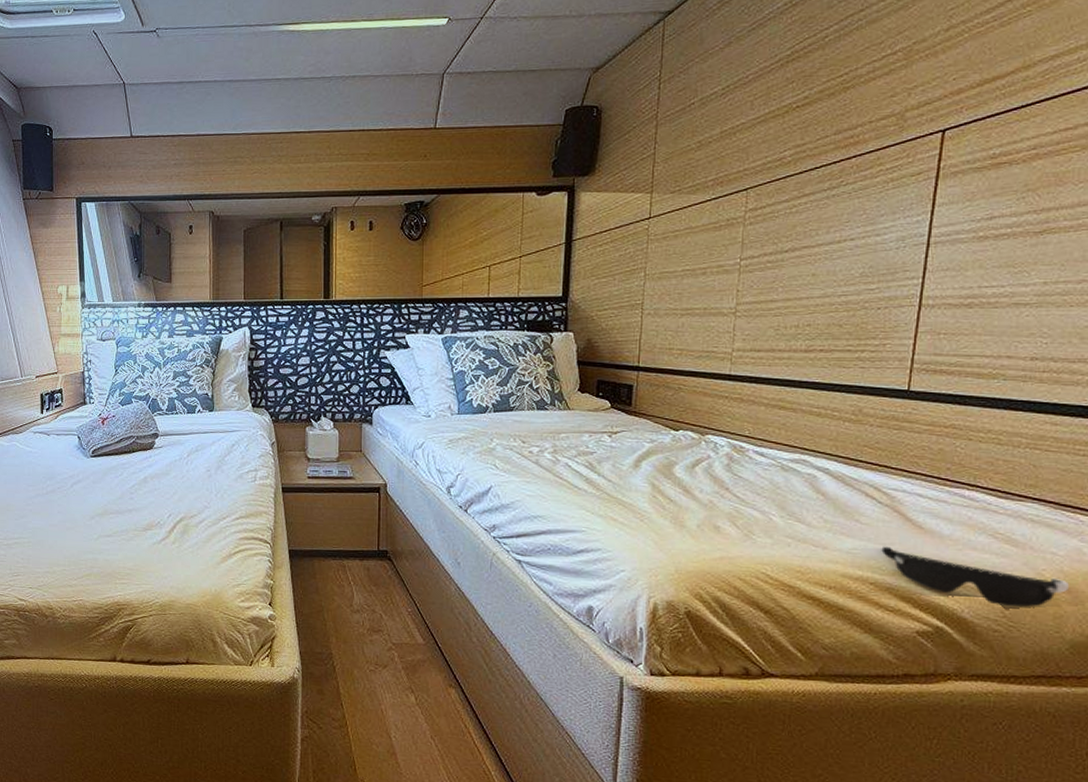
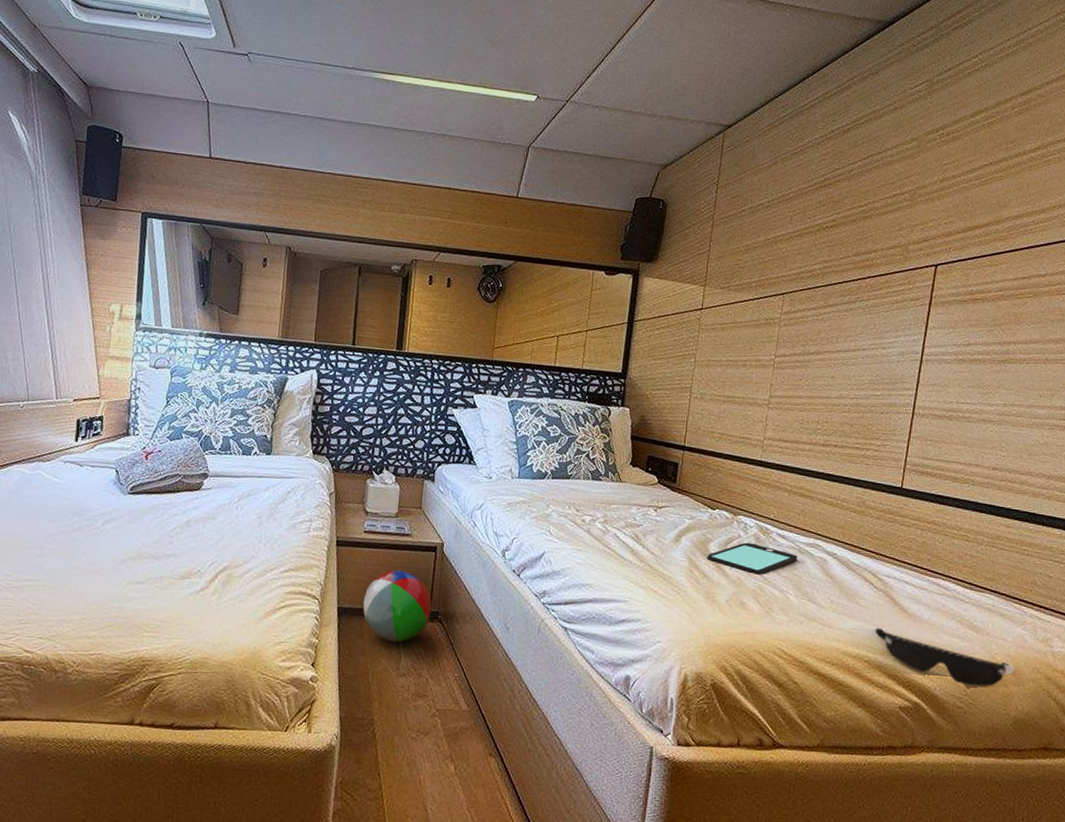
beach ball: none [312,511,380,581] -> present [362,569,432,643]
tablet: none [672,463,780,496] -> present [707,542,798,575]

